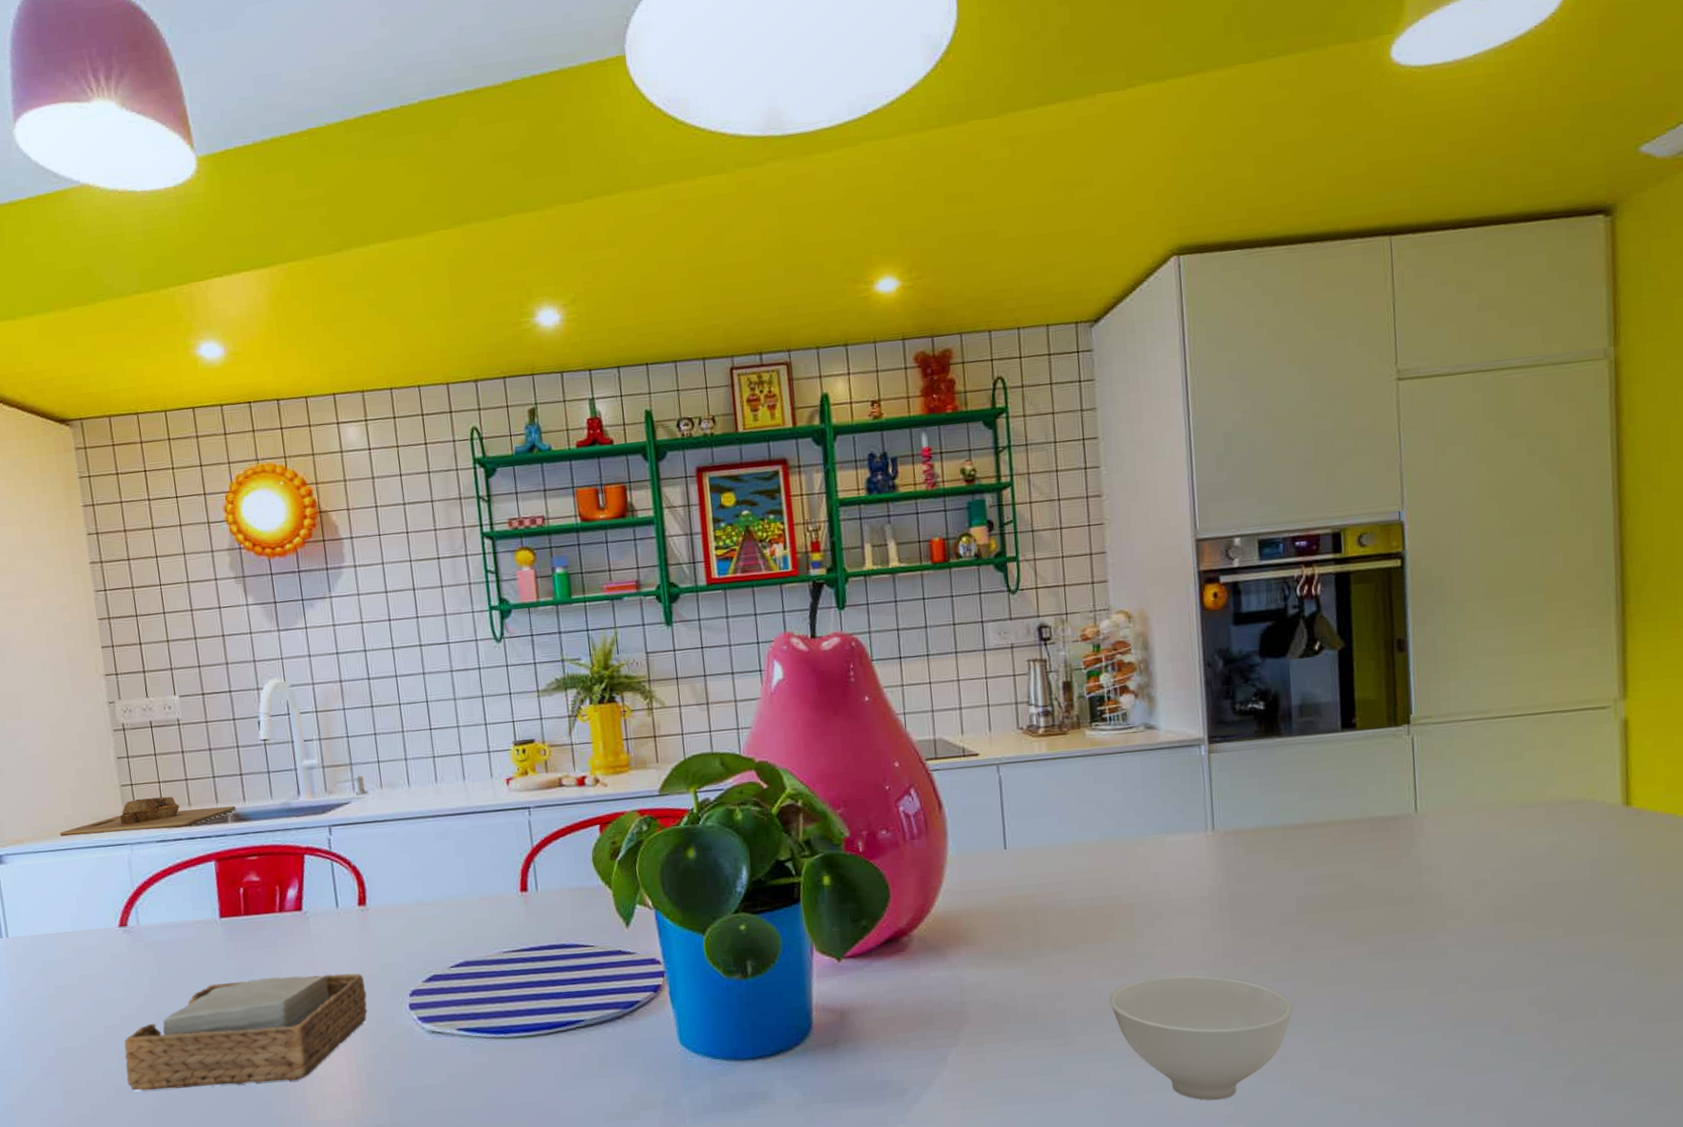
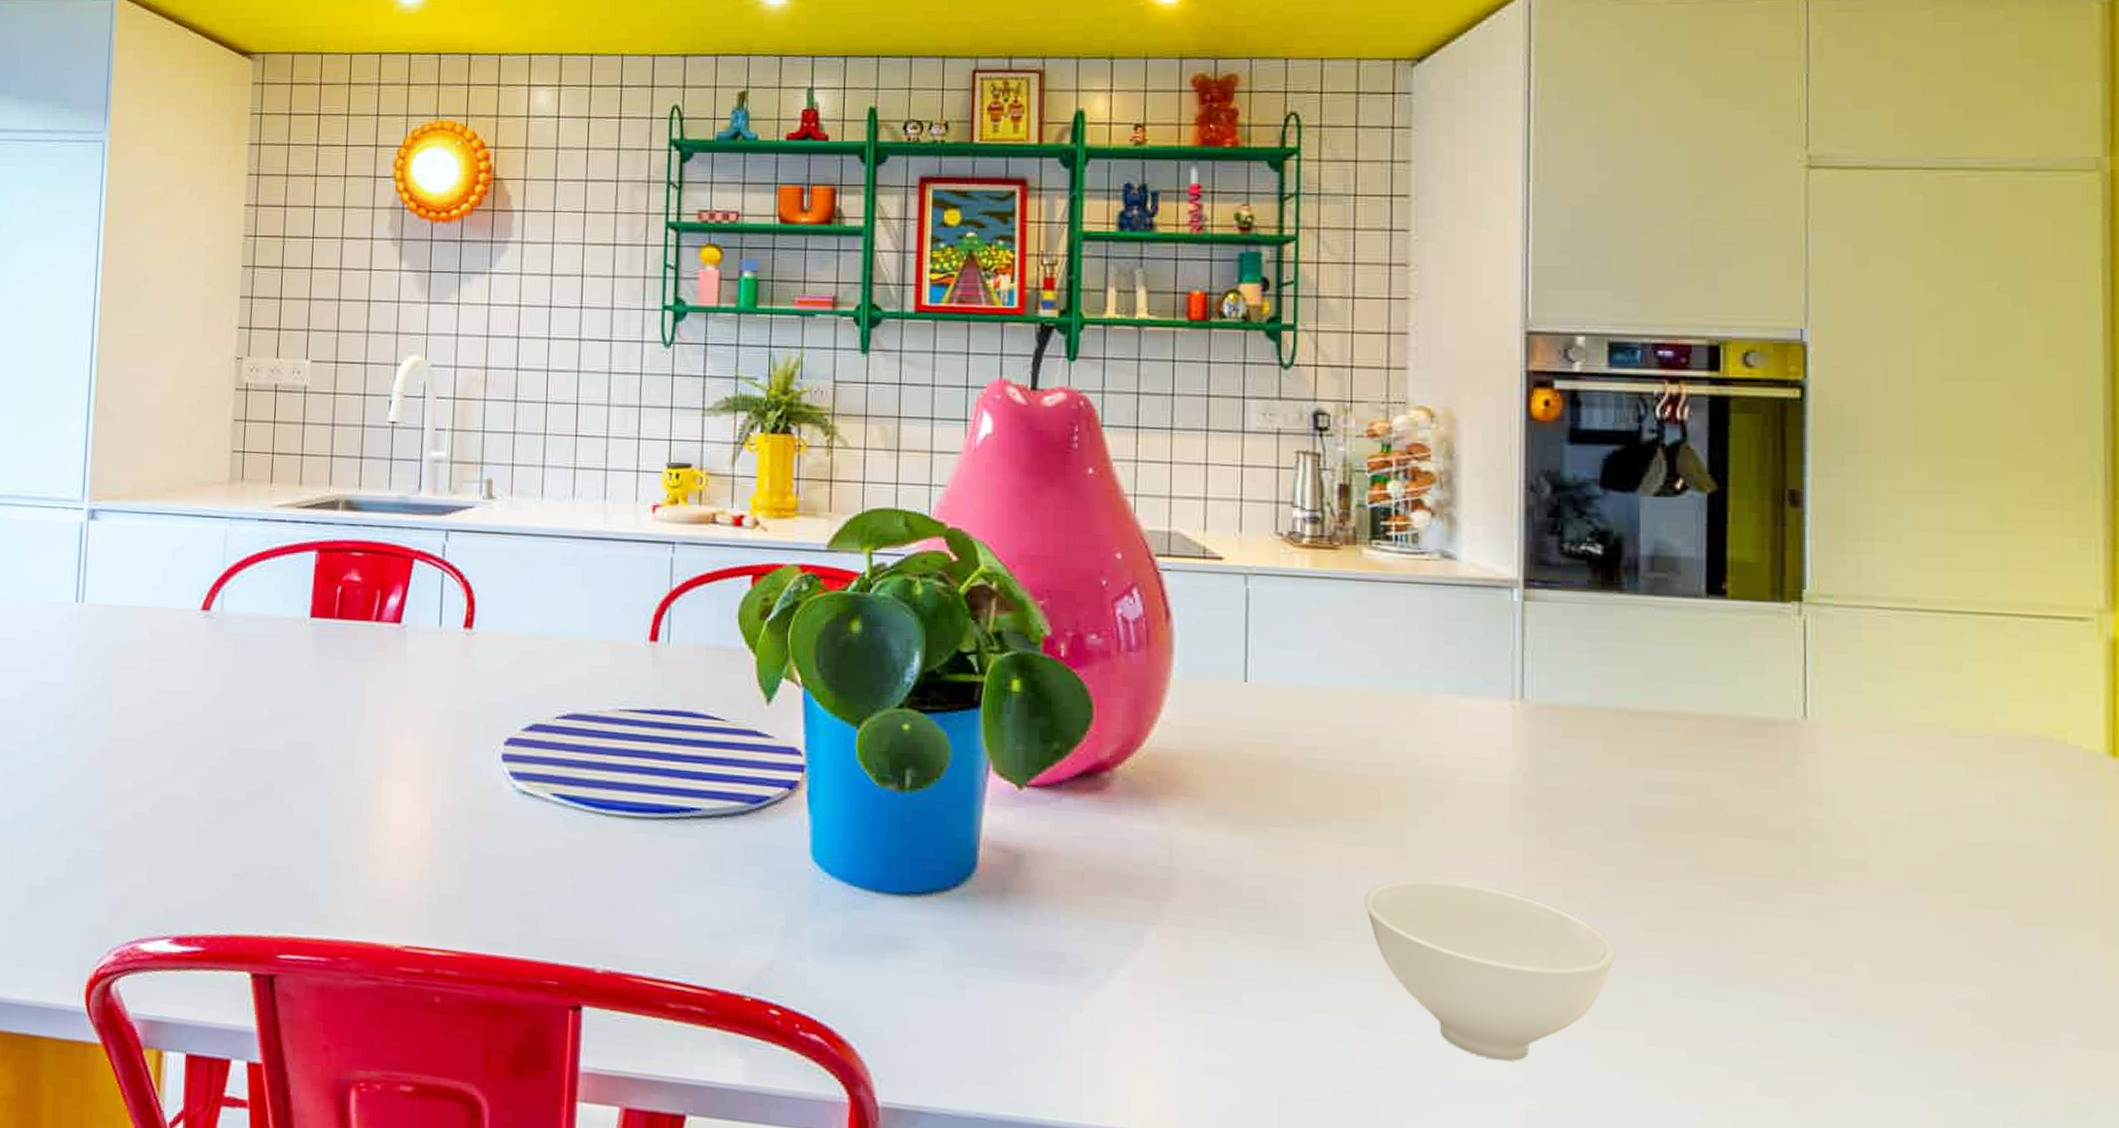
cutting board: present [60,796,236,837] -> none [159,469,350,507]
napkin holder: present [124,973,368,1091] -> none [177,693,456,823]

